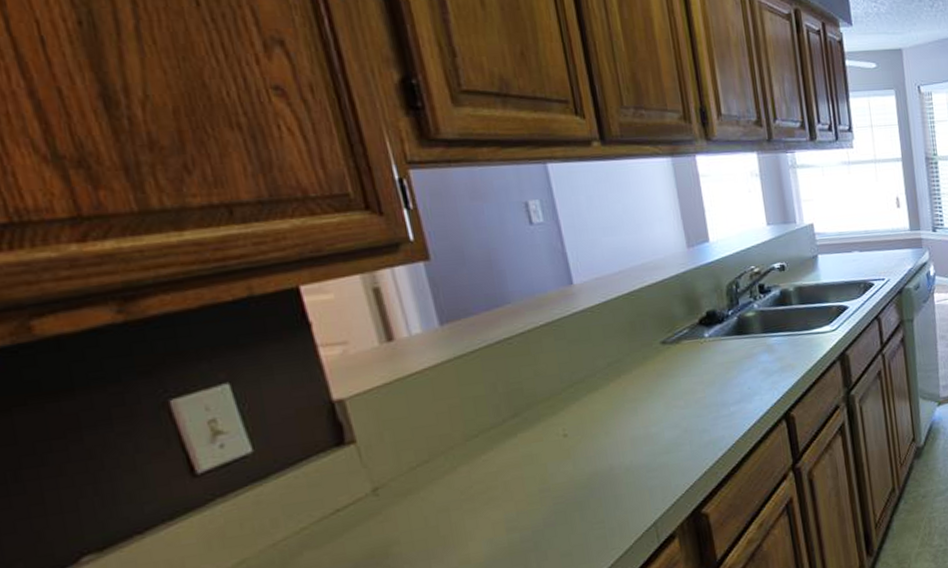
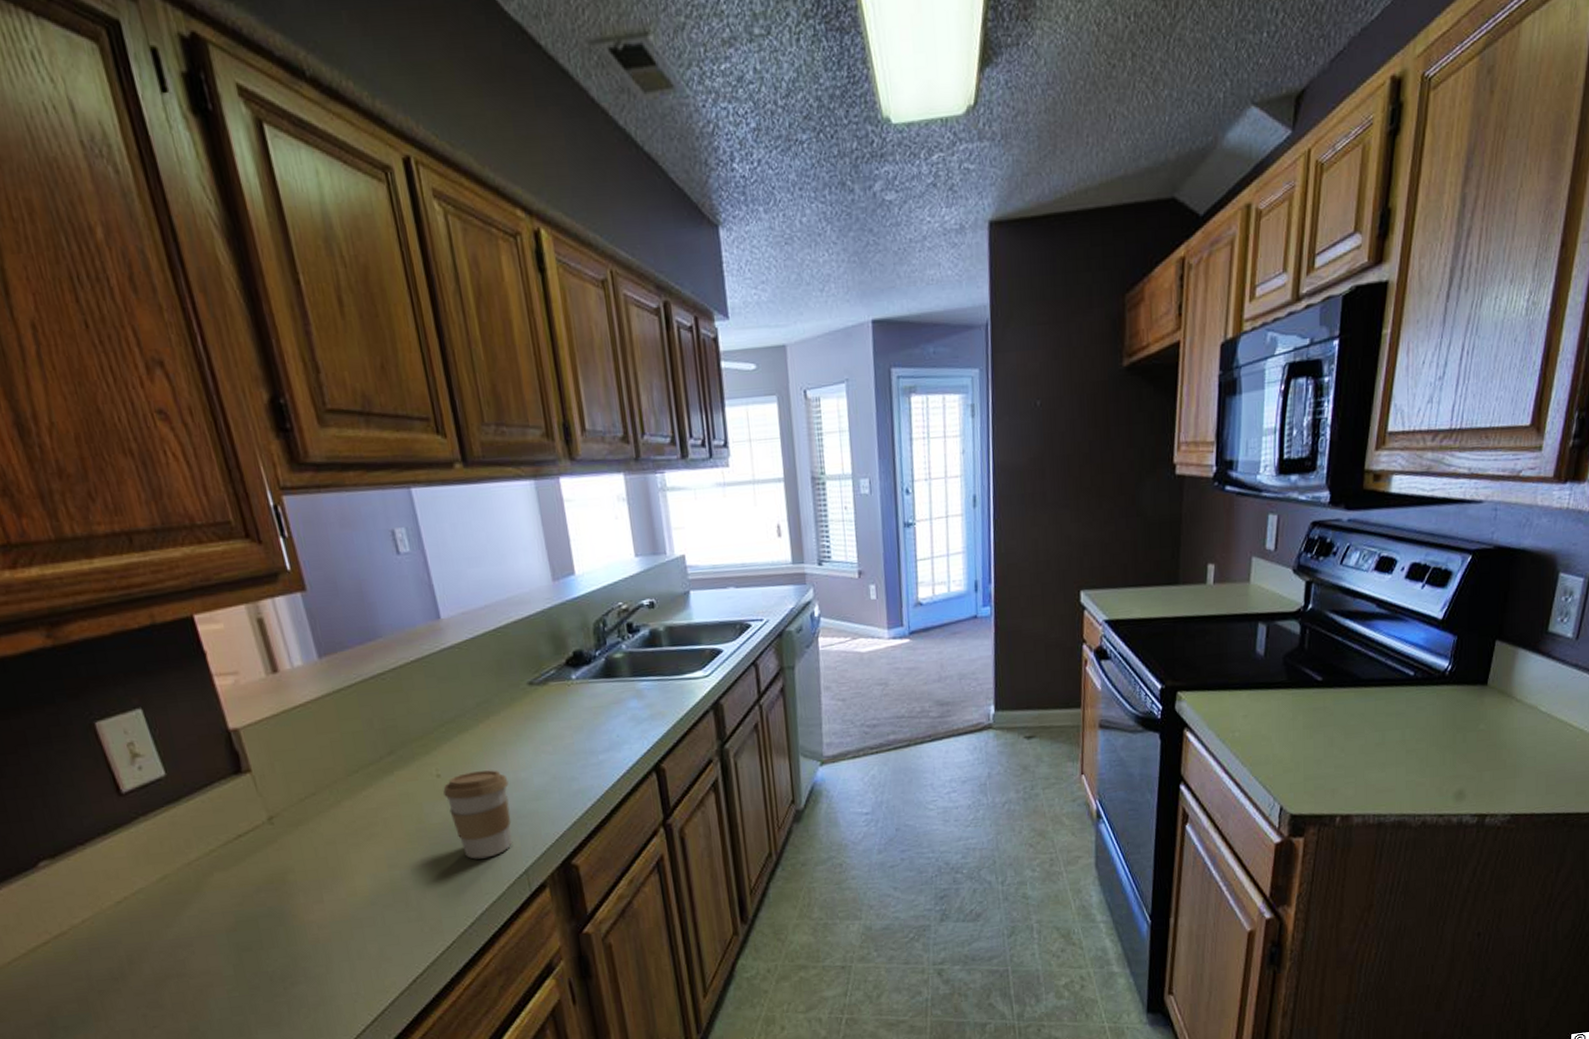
coffee cup: none [570,426,642,516] -> present [443,770,513,860]

